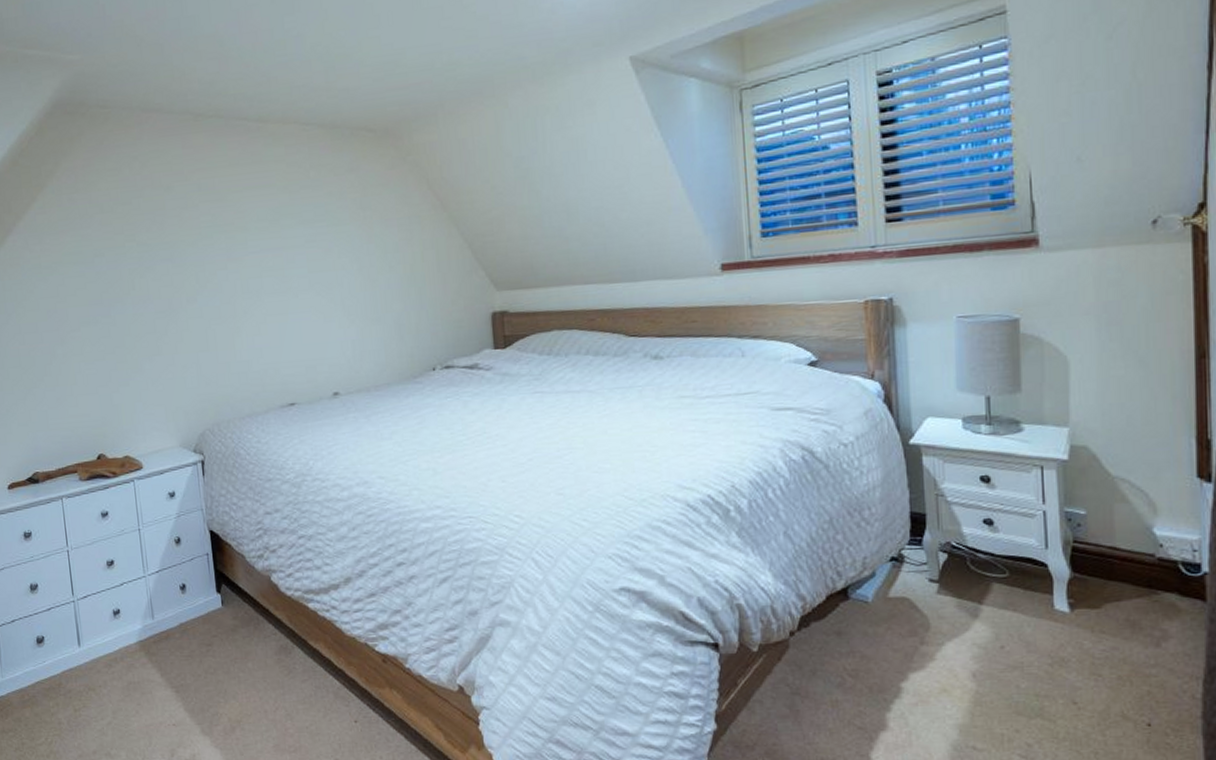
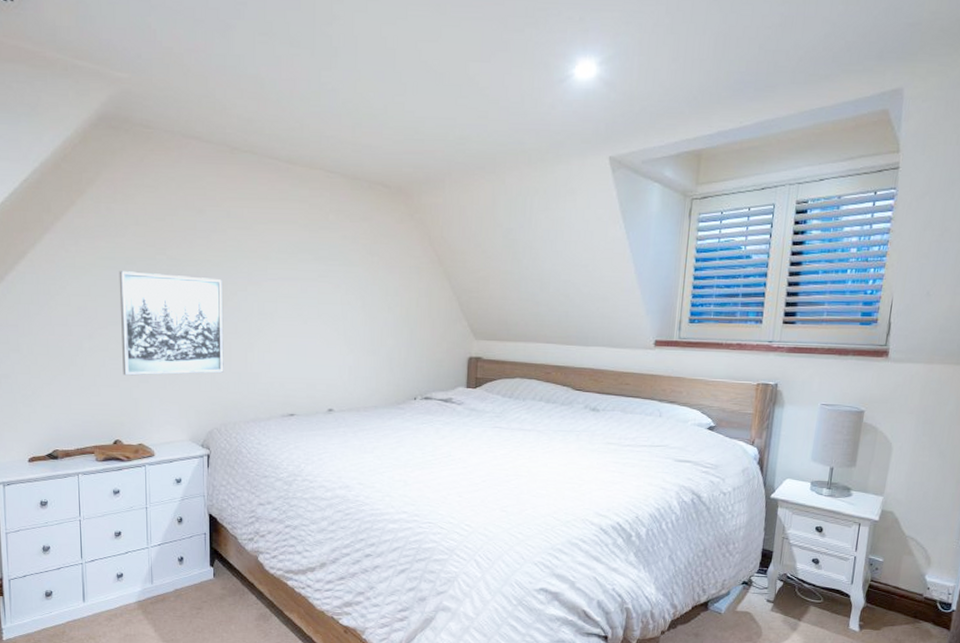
wall art: none [87,259,211,380] -> present [119,271,224,376]

